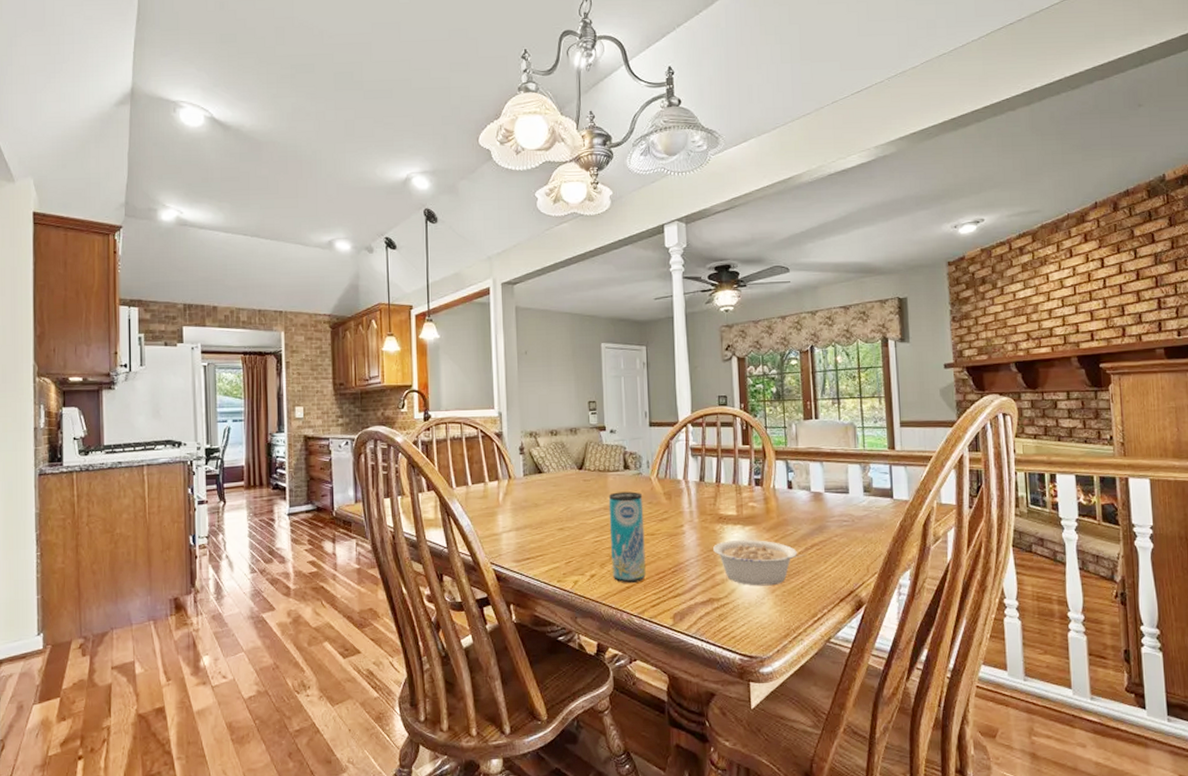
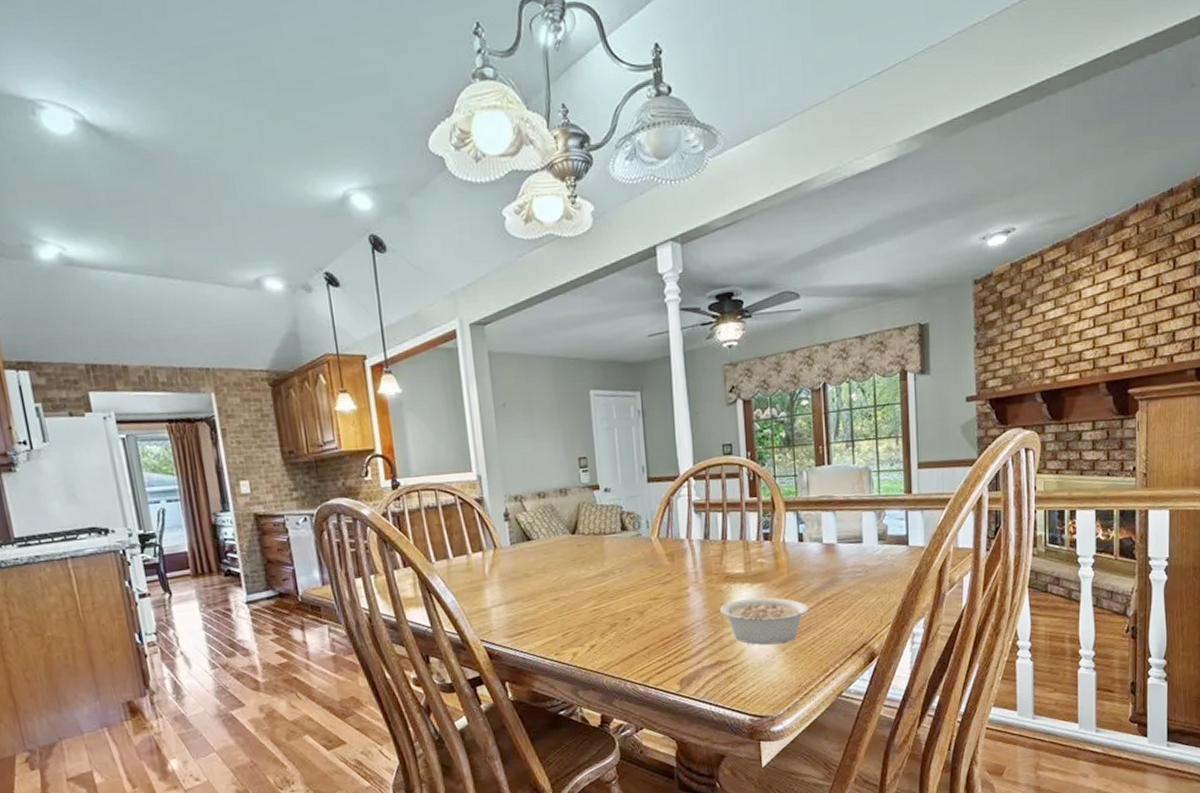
beverage can: present [608,491,646,584] -> none [605,554,650,652]

